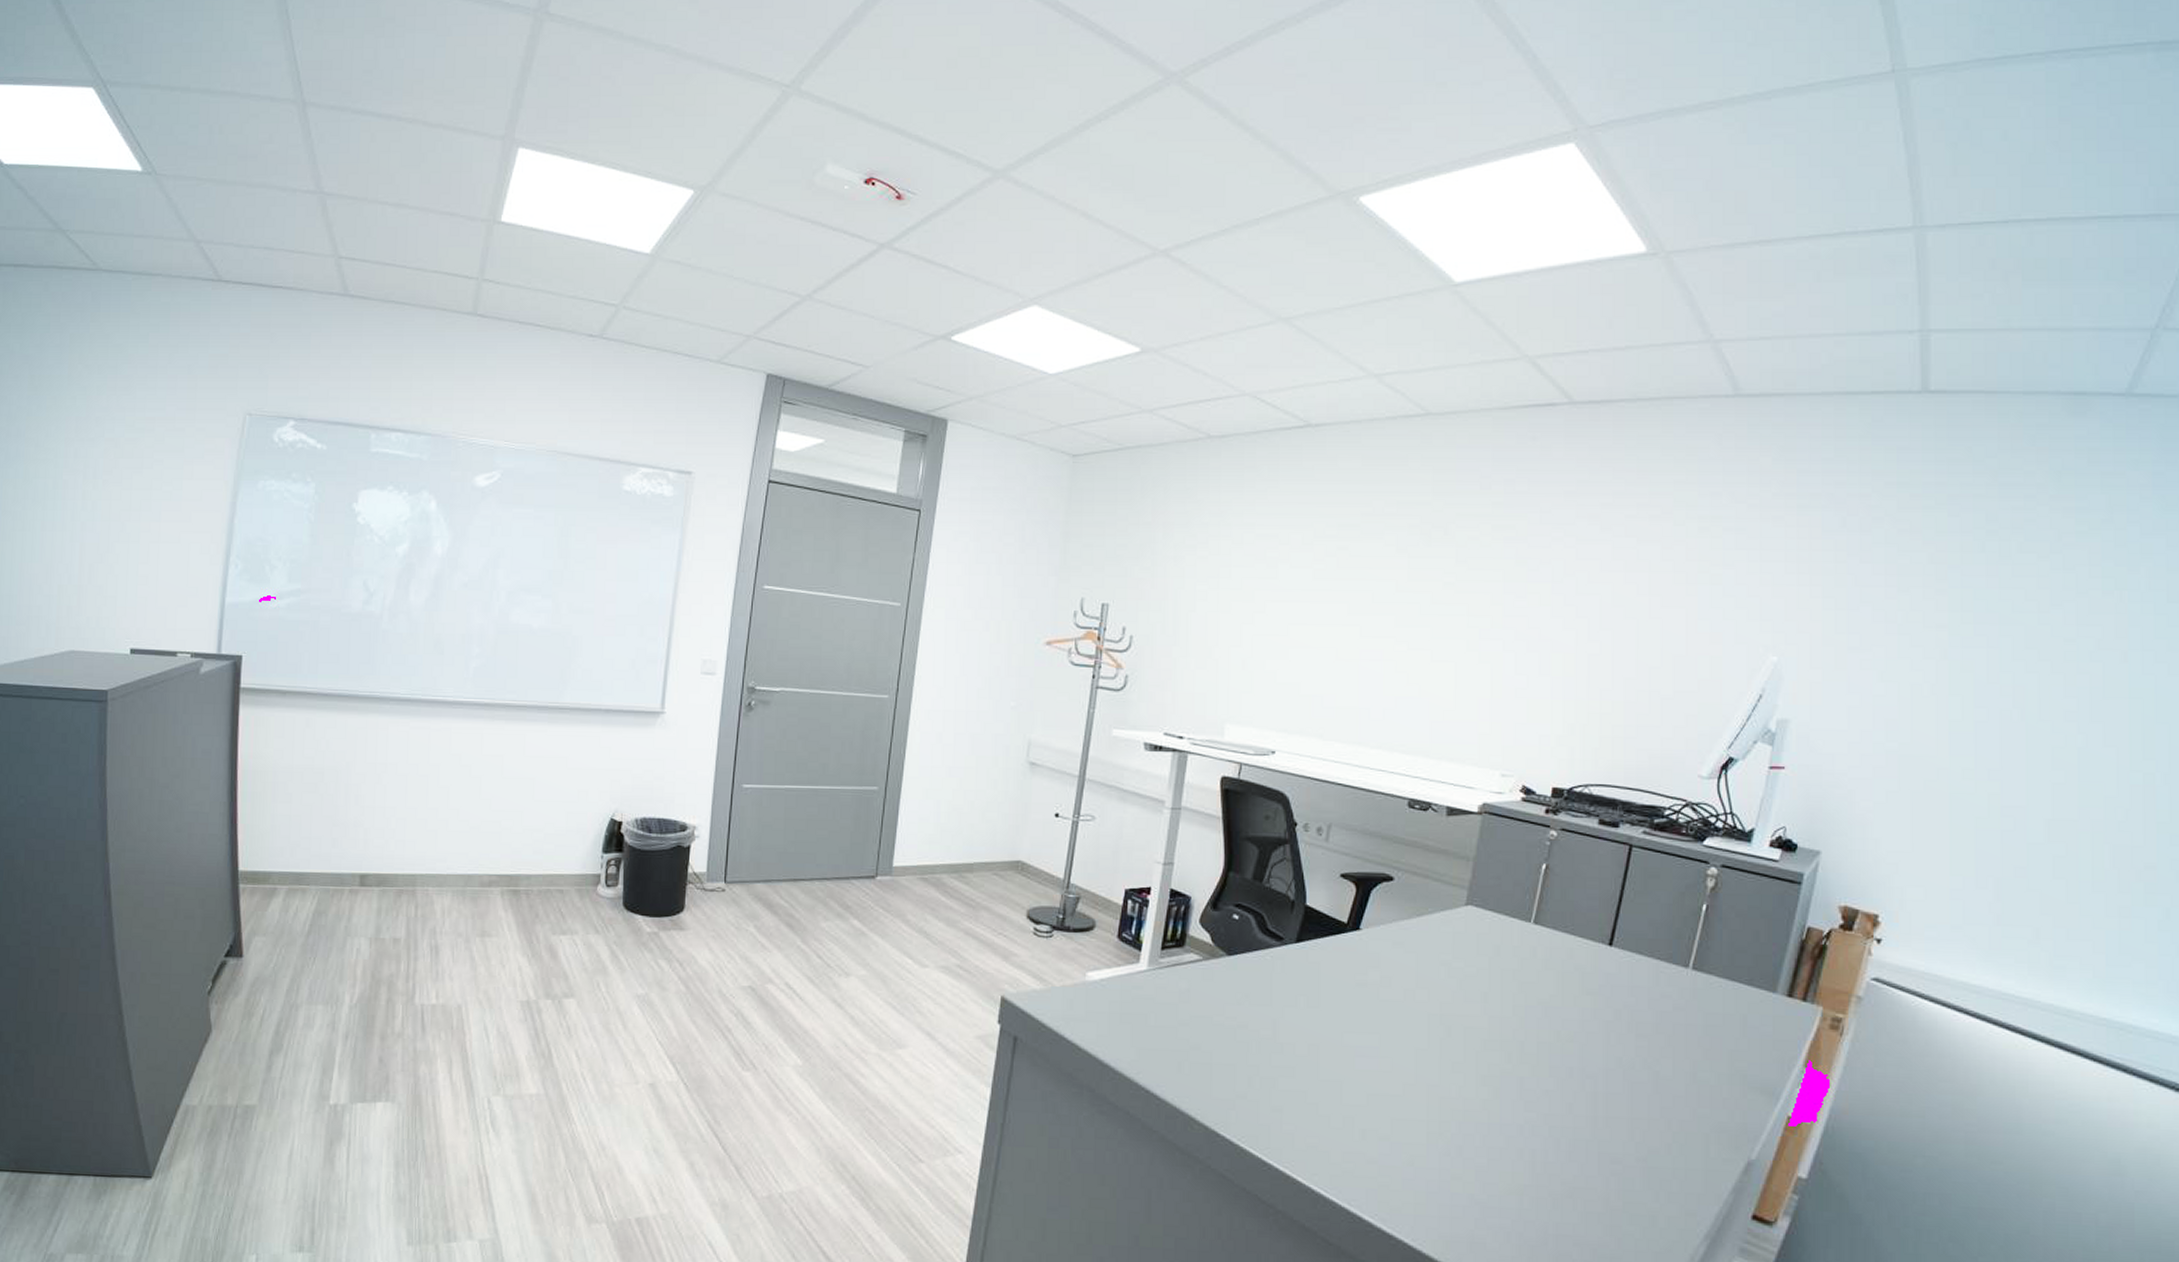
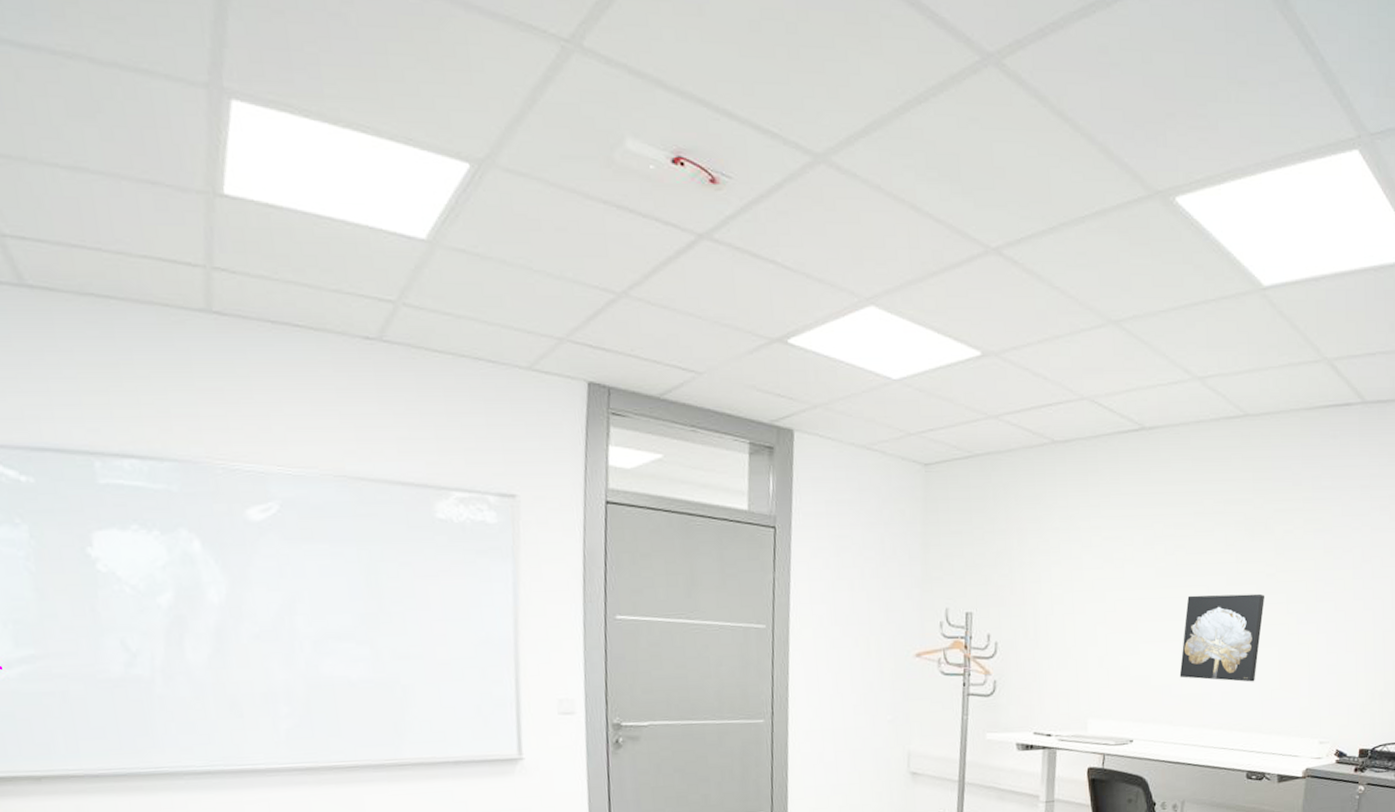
wall art: none [1334,601,1441,700] -> present [1179,593,1265,682]

